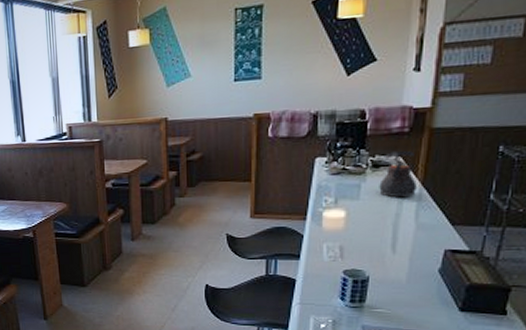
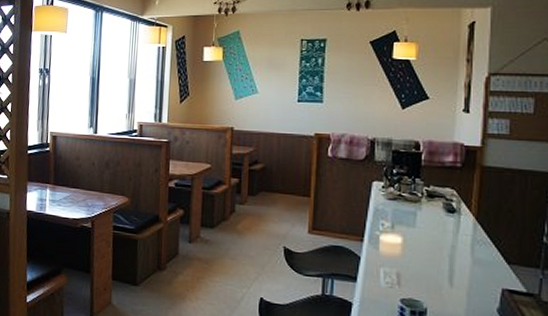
teapot: present [379,150,417,198] -> none [434,183,471,231]

